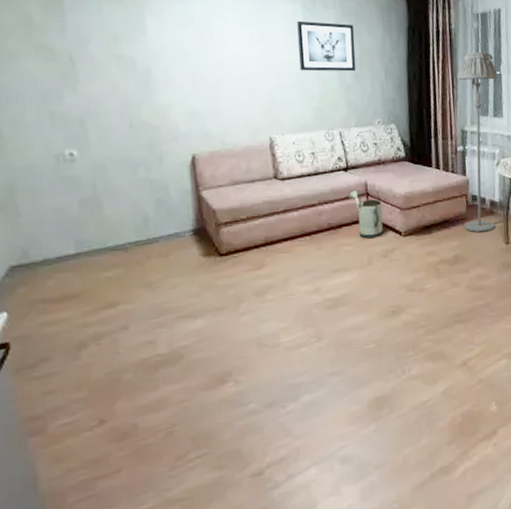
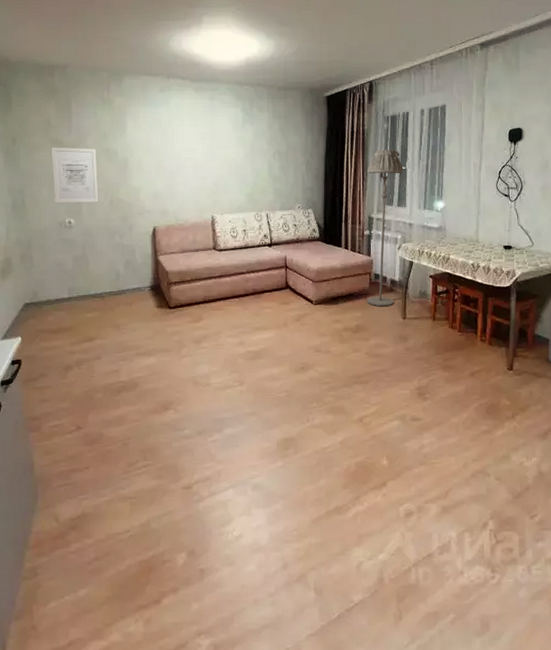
wall art: none [37,54,112,130] -> present [52,147,99,203]
wall art: present [297,20,356,72] -> none [238,122,283,164]
watering can: present [348,189,383,239] -> none [271,262,298,304]

